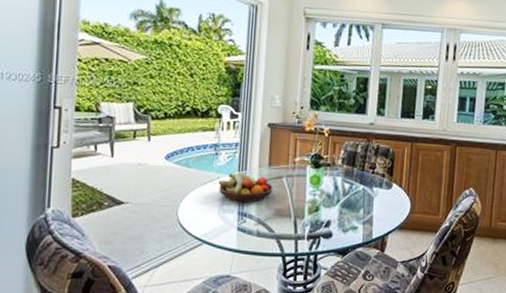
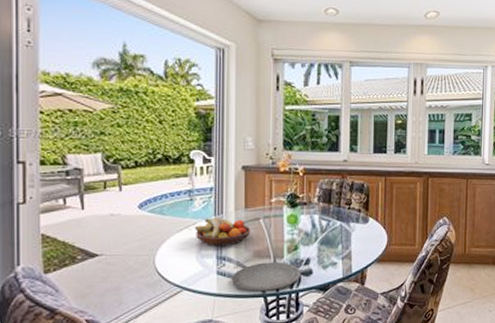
plate: none [252,221,321,251] -> present [232,262,301,291]

